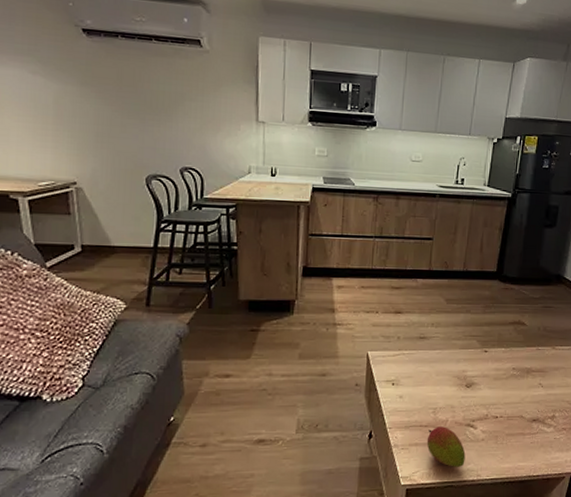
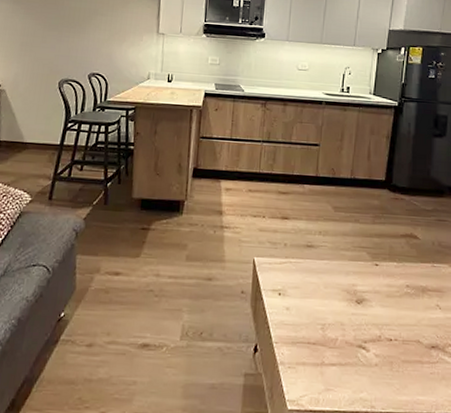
fruit: present [426,426,466,468] -> none [315,345,358,396]

